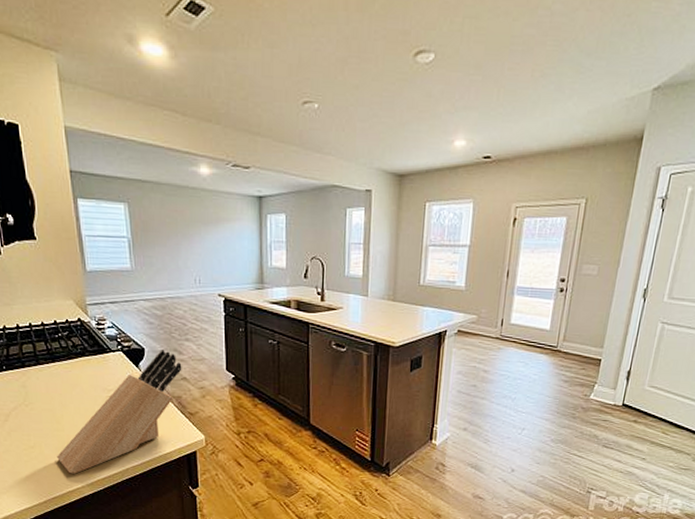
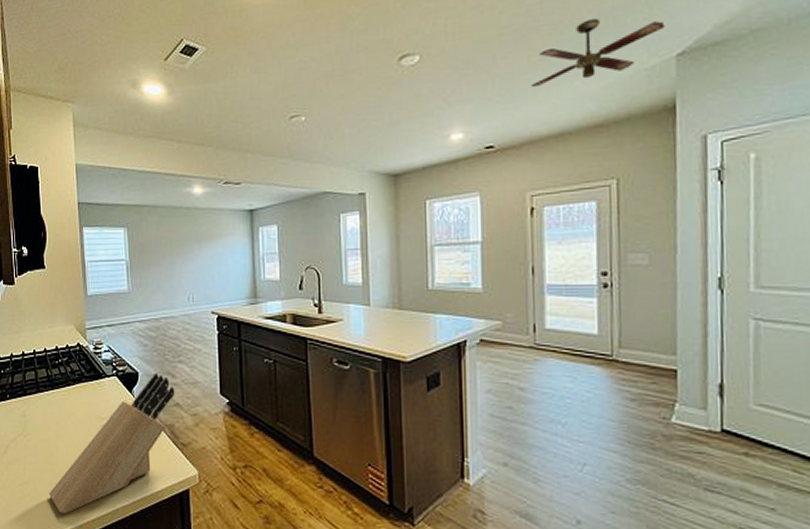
ceiling fan: none [531,41,650,104] -> present [531,19,665,88]

